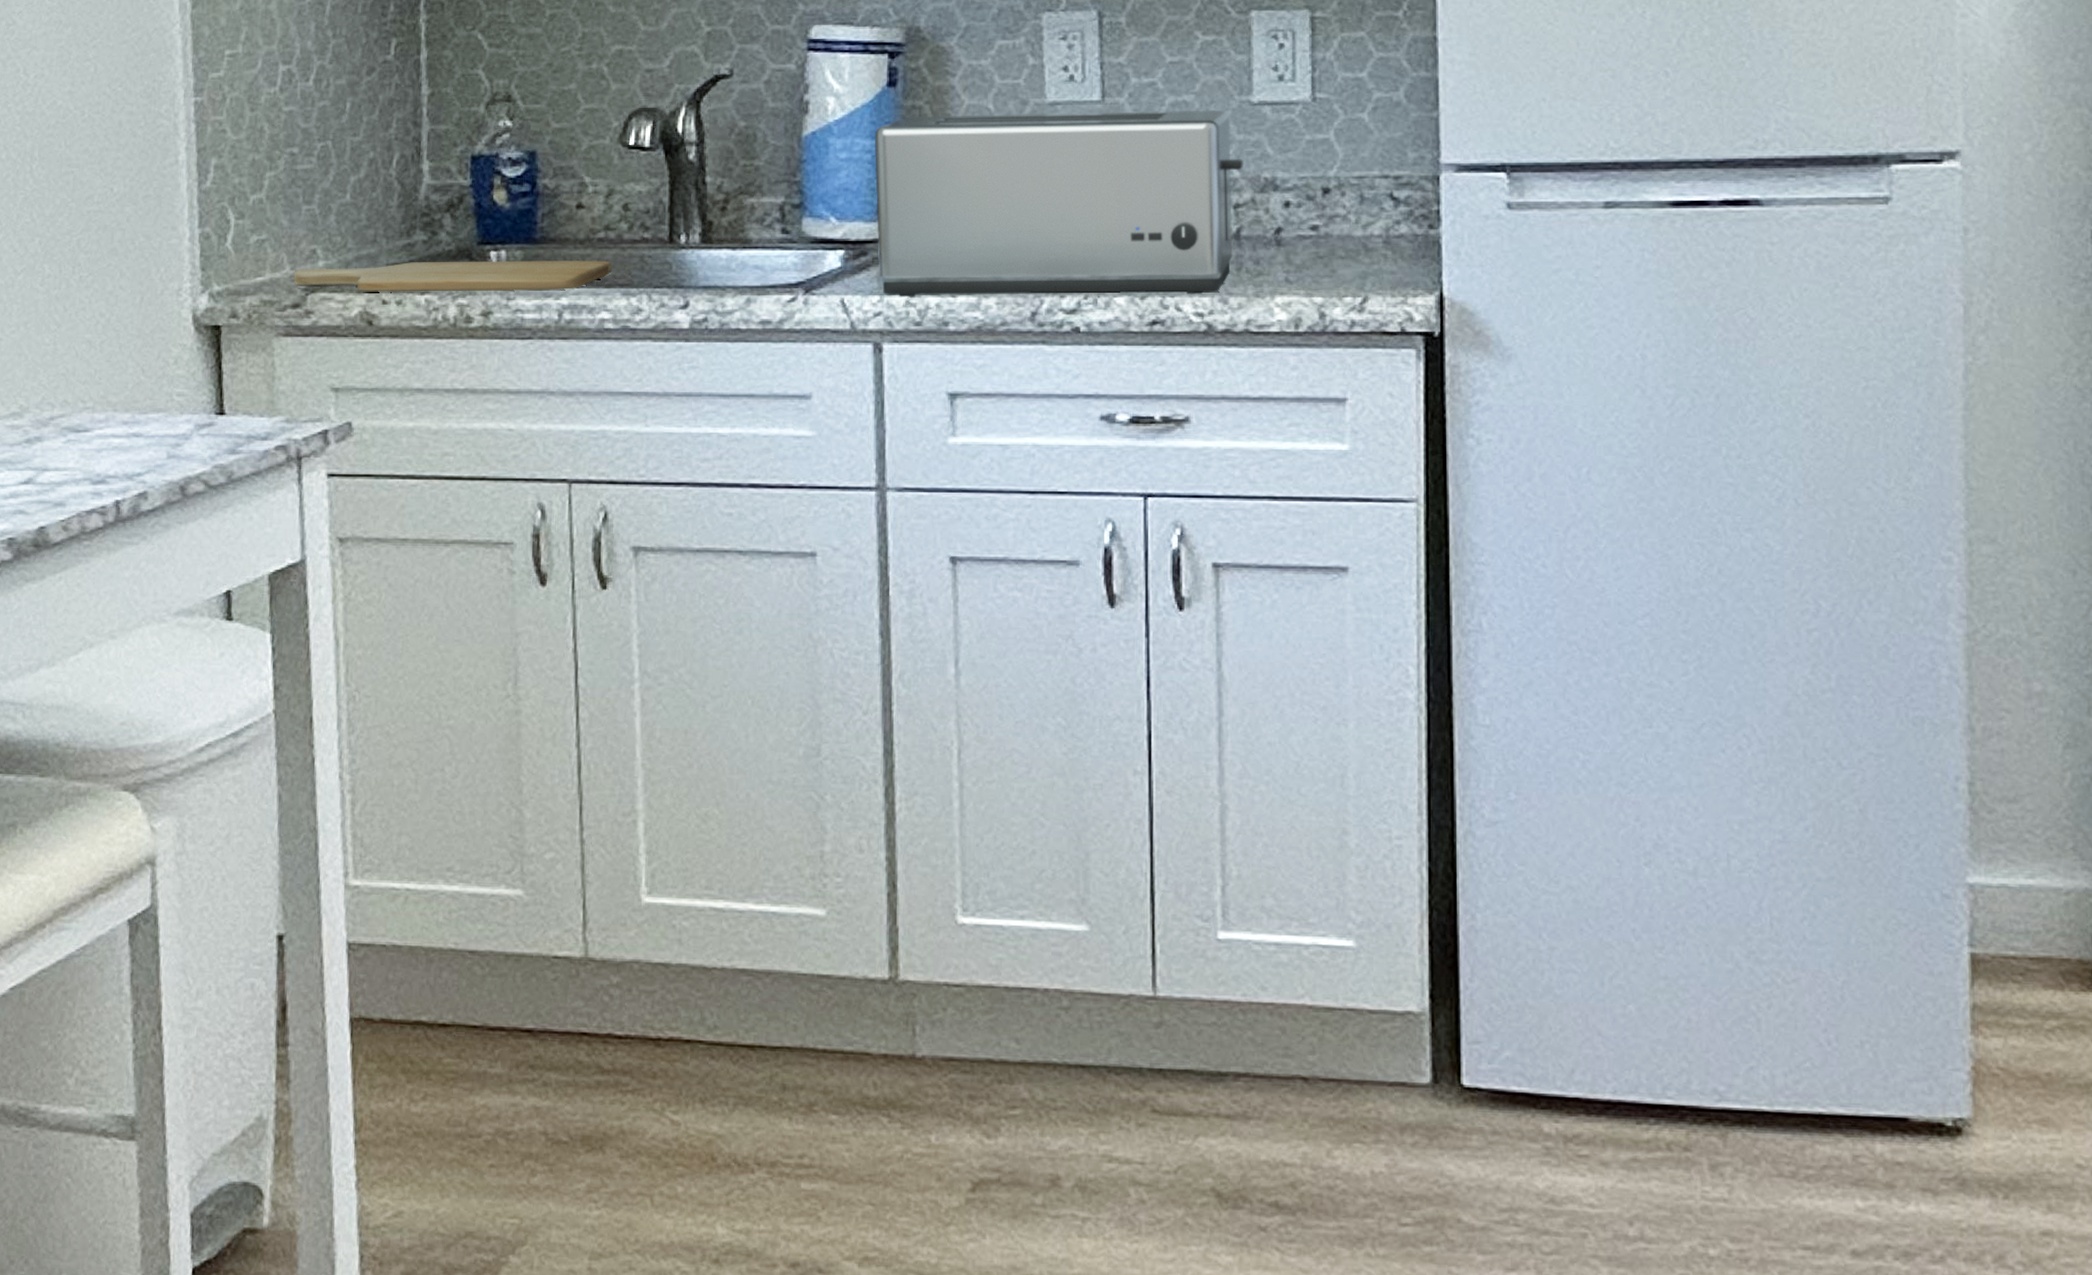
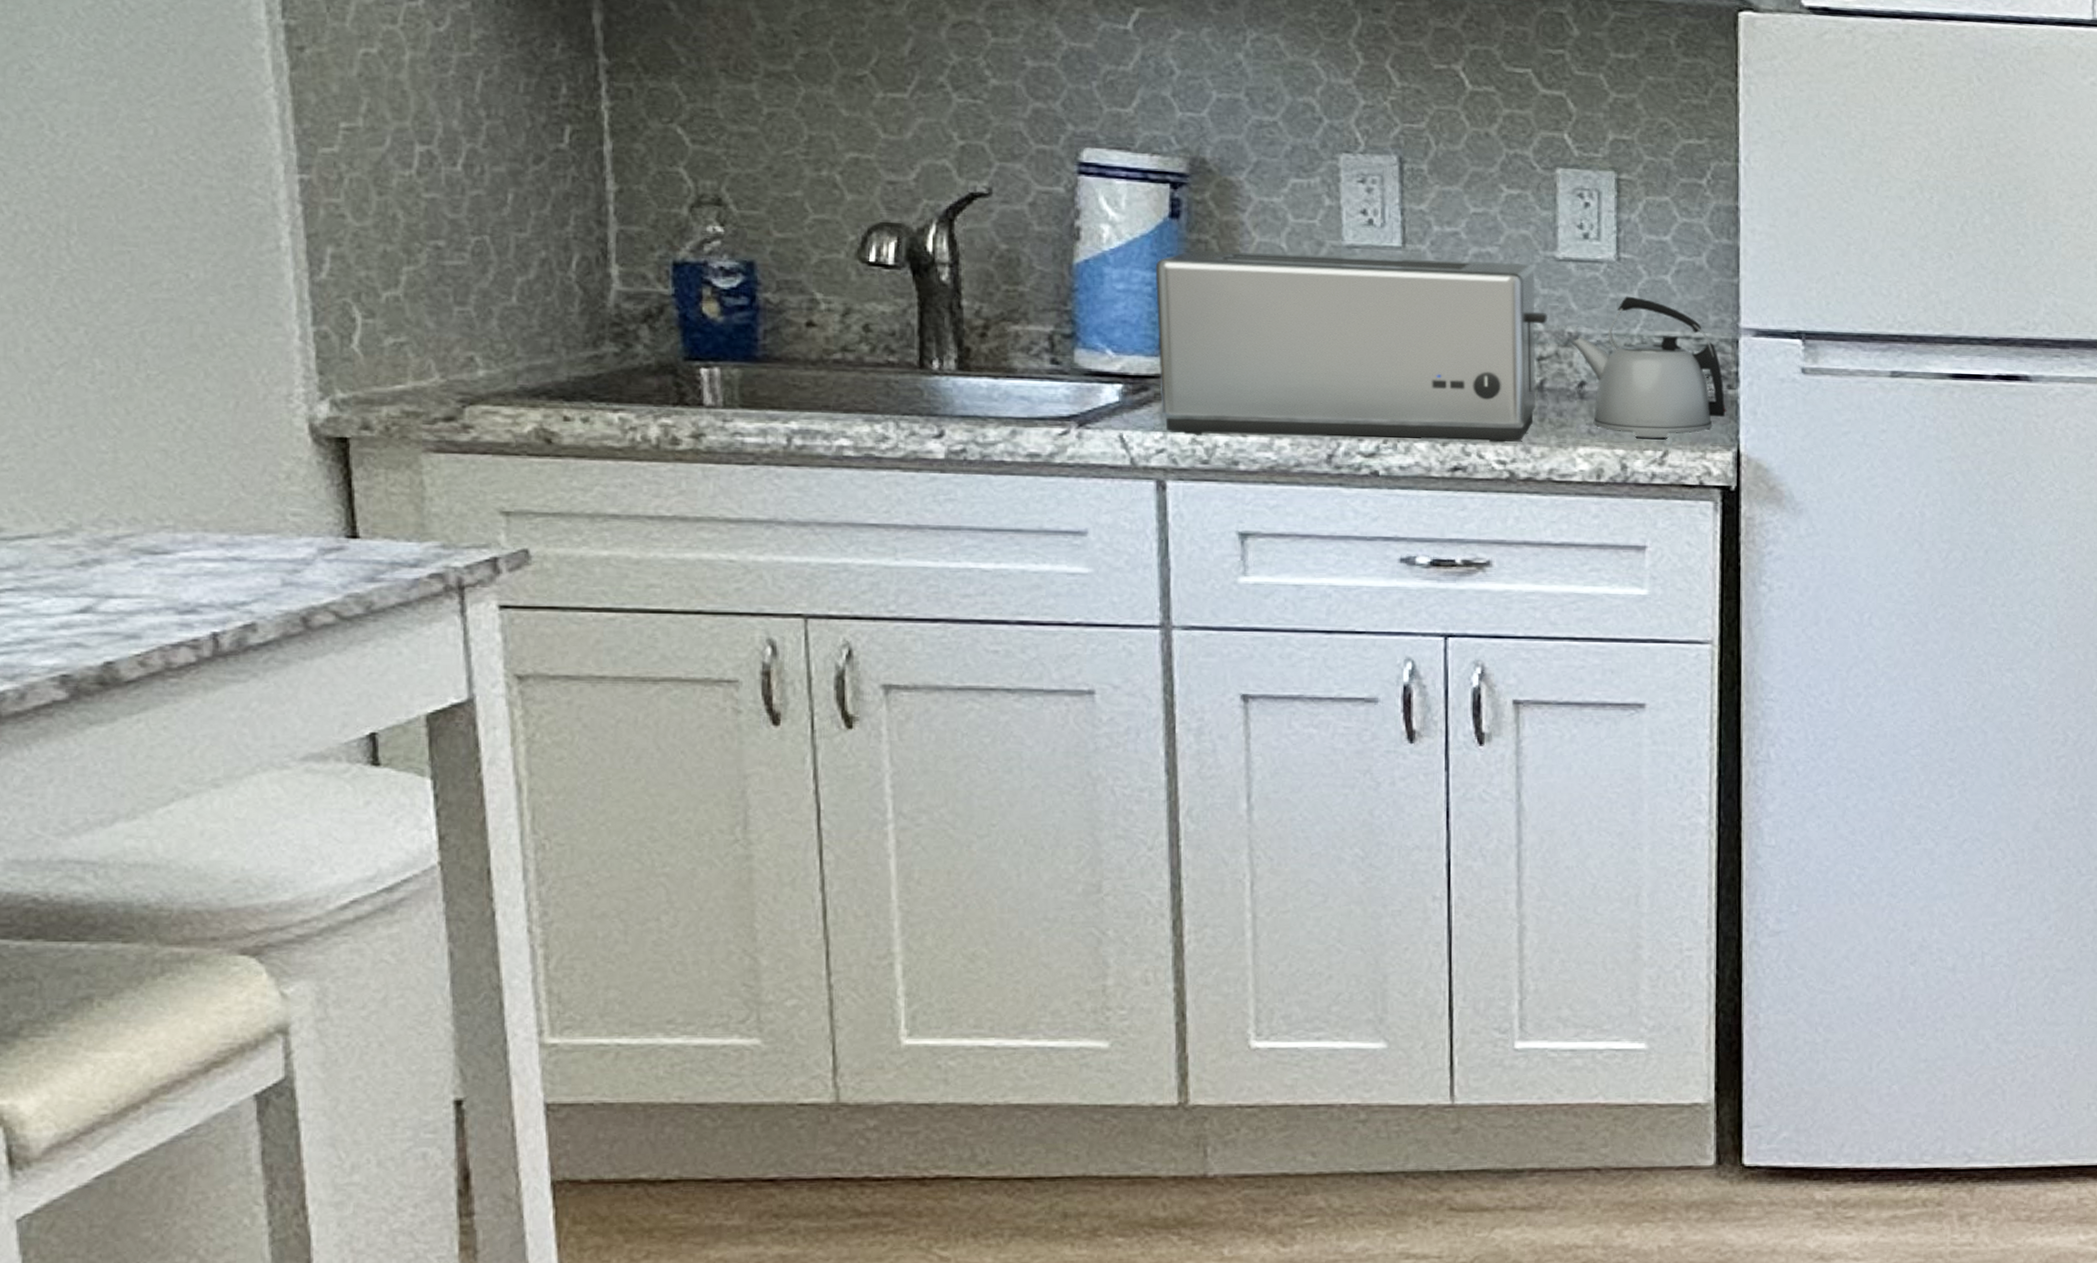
chopping board: present [294,260,613,292] -> none [445,376,852,414]
kettle: none [1266,137,1429,284] -> present [1570,296,1727,439]

